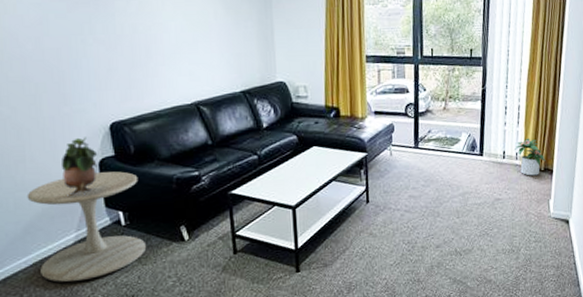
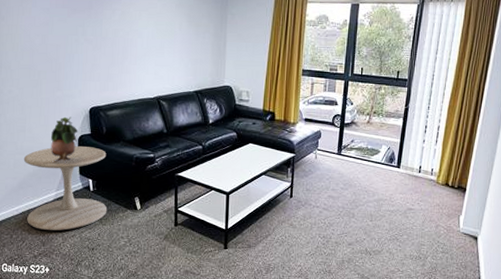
potted plant: present [513,138,546,176] -> none [429,156,460,192]

